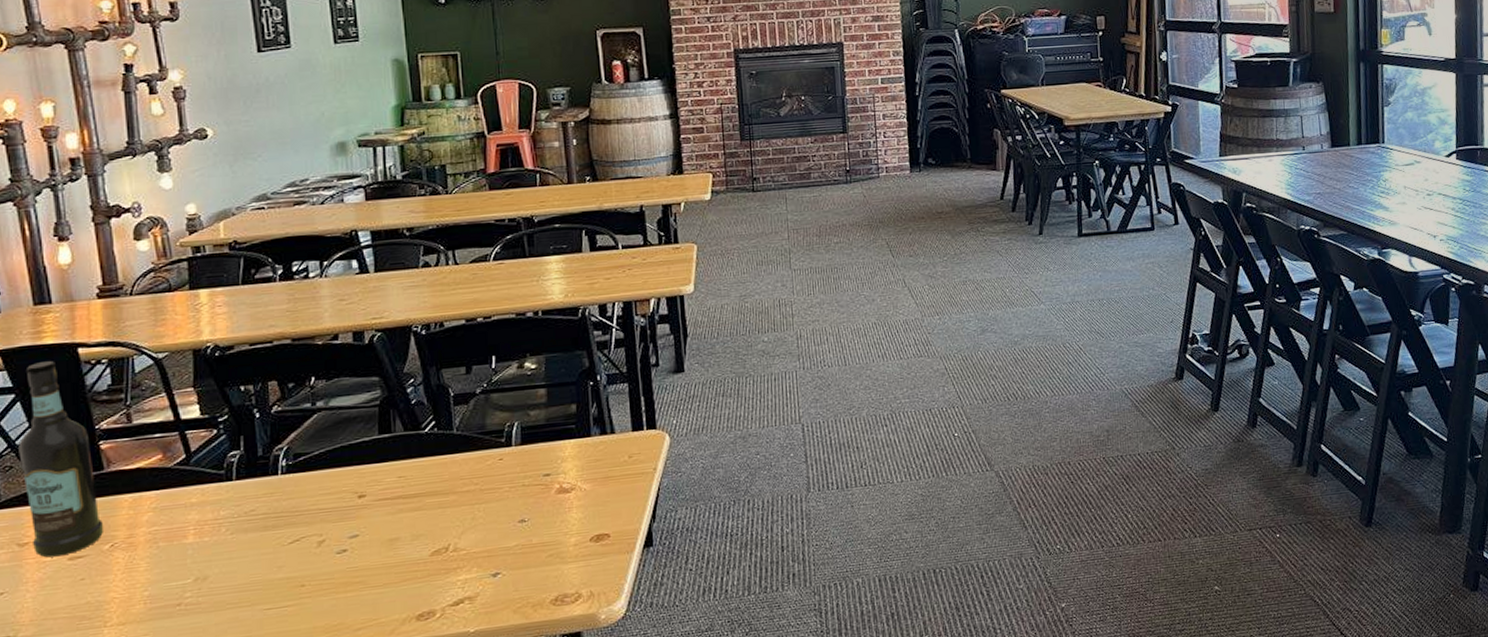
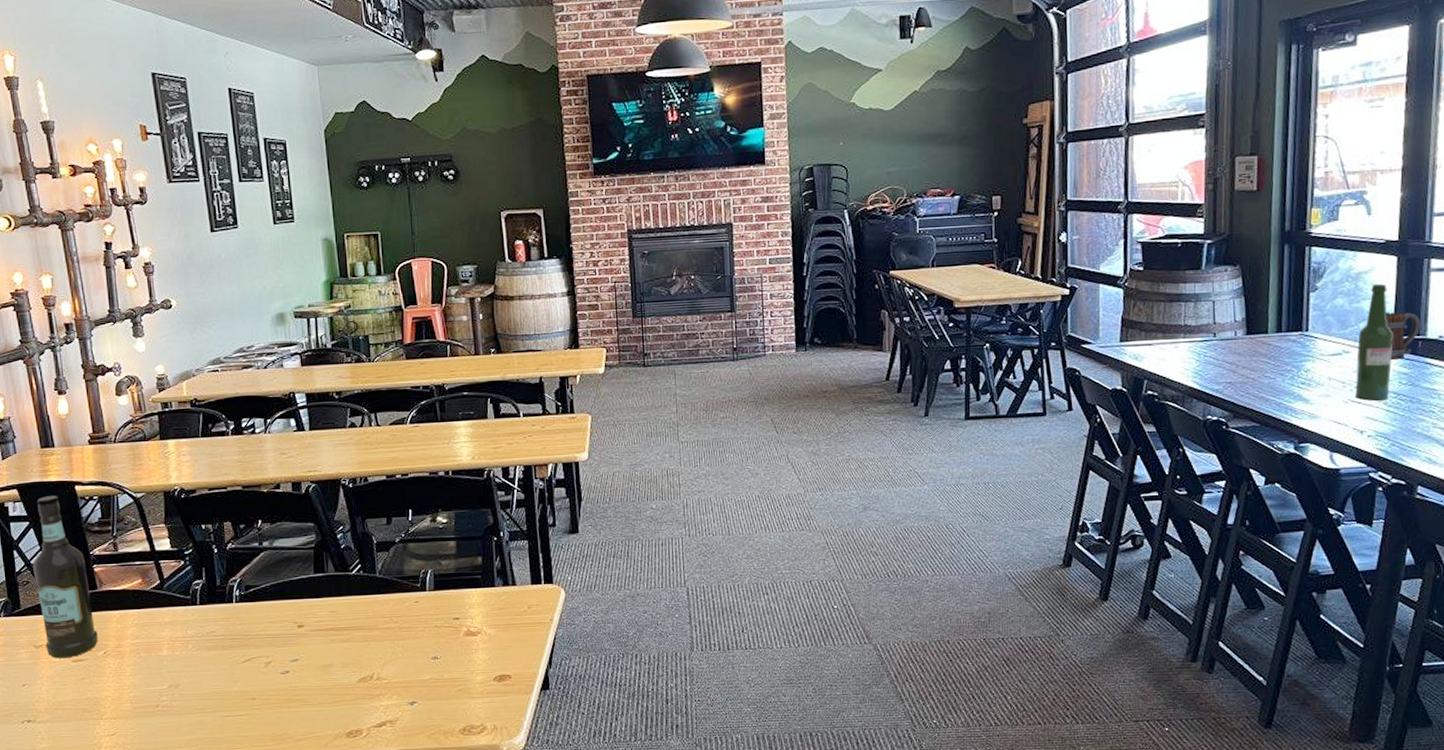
beer bottle: none [1427,98,1457,207] -> present [1355,283,1393,401]
beer mug: none [1449,124,1478,169] -> present [1385,312,1420,361]

